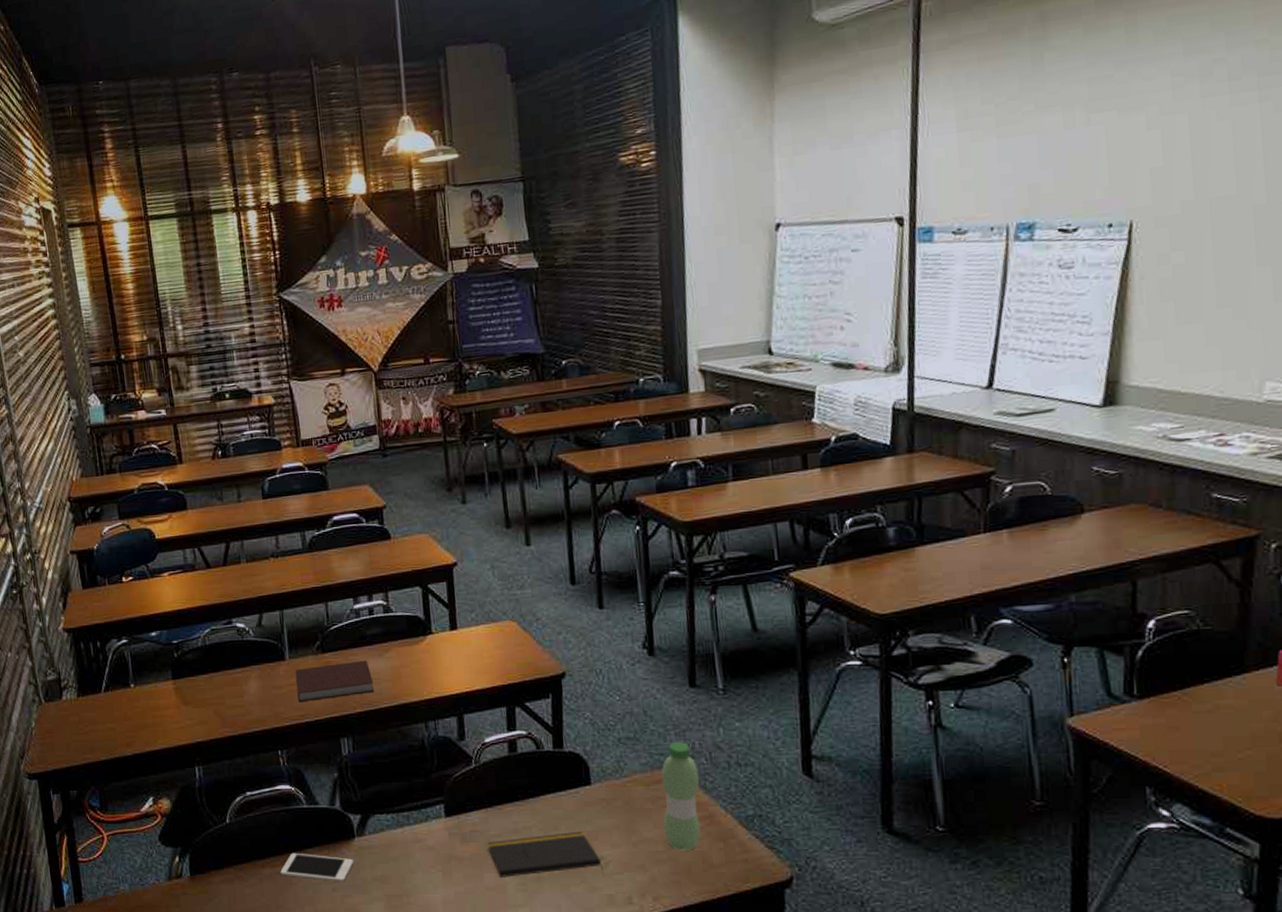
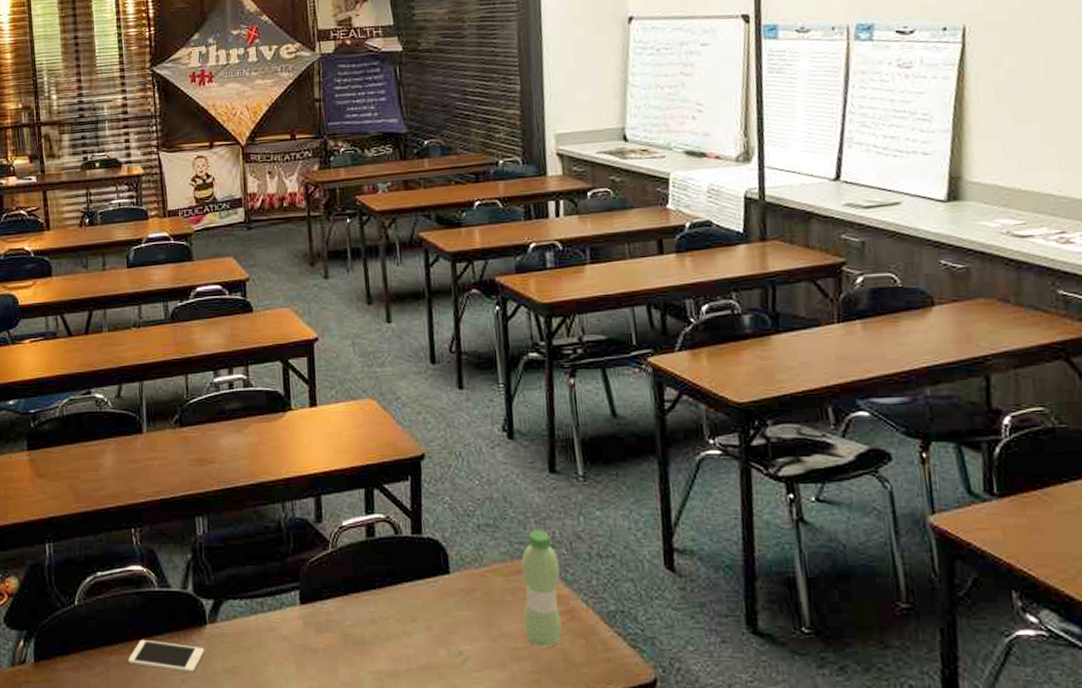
notebook: present [295,660,375,703] -> none [152,435,232,478]
notepad: present [487,831,604,877] -> none [343,623,462,674]

